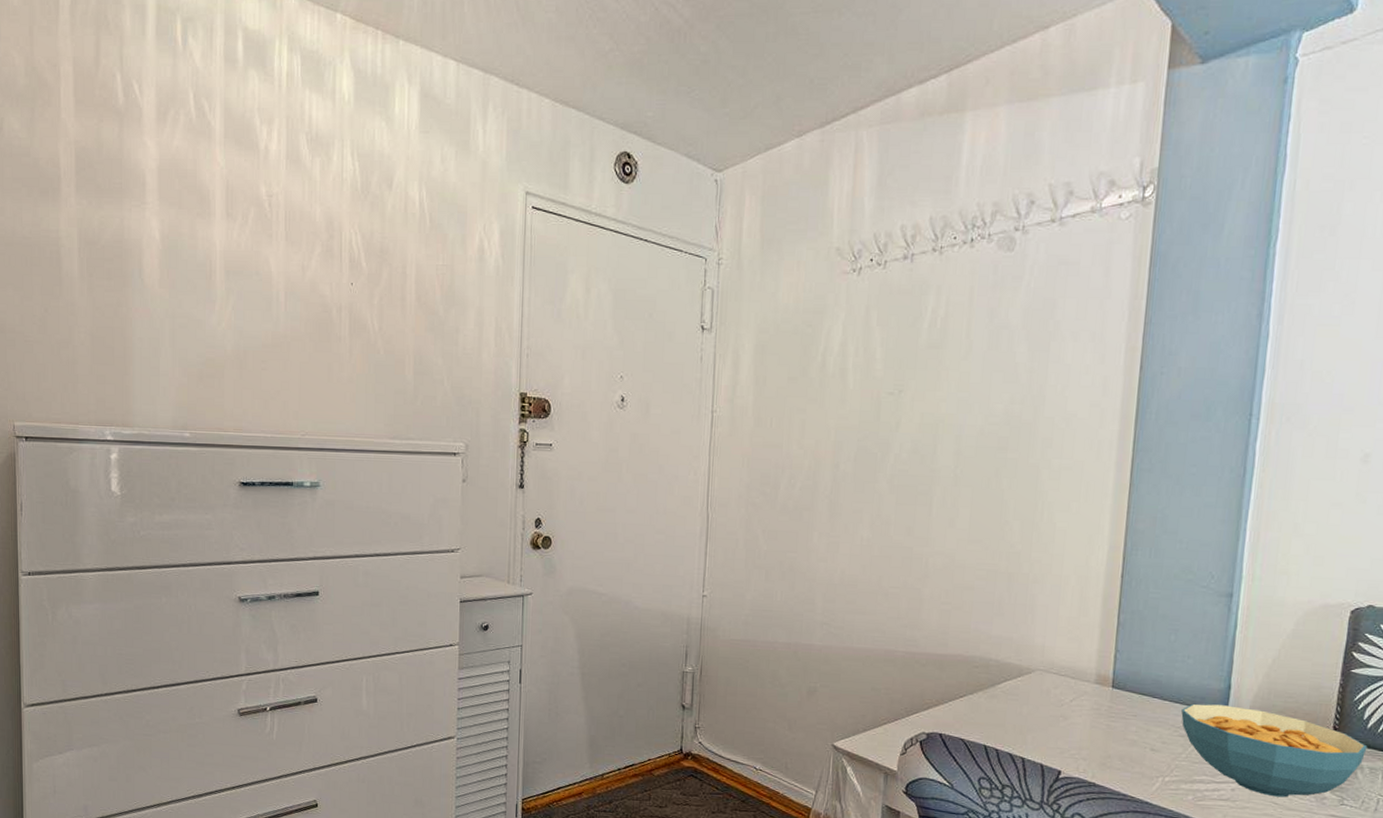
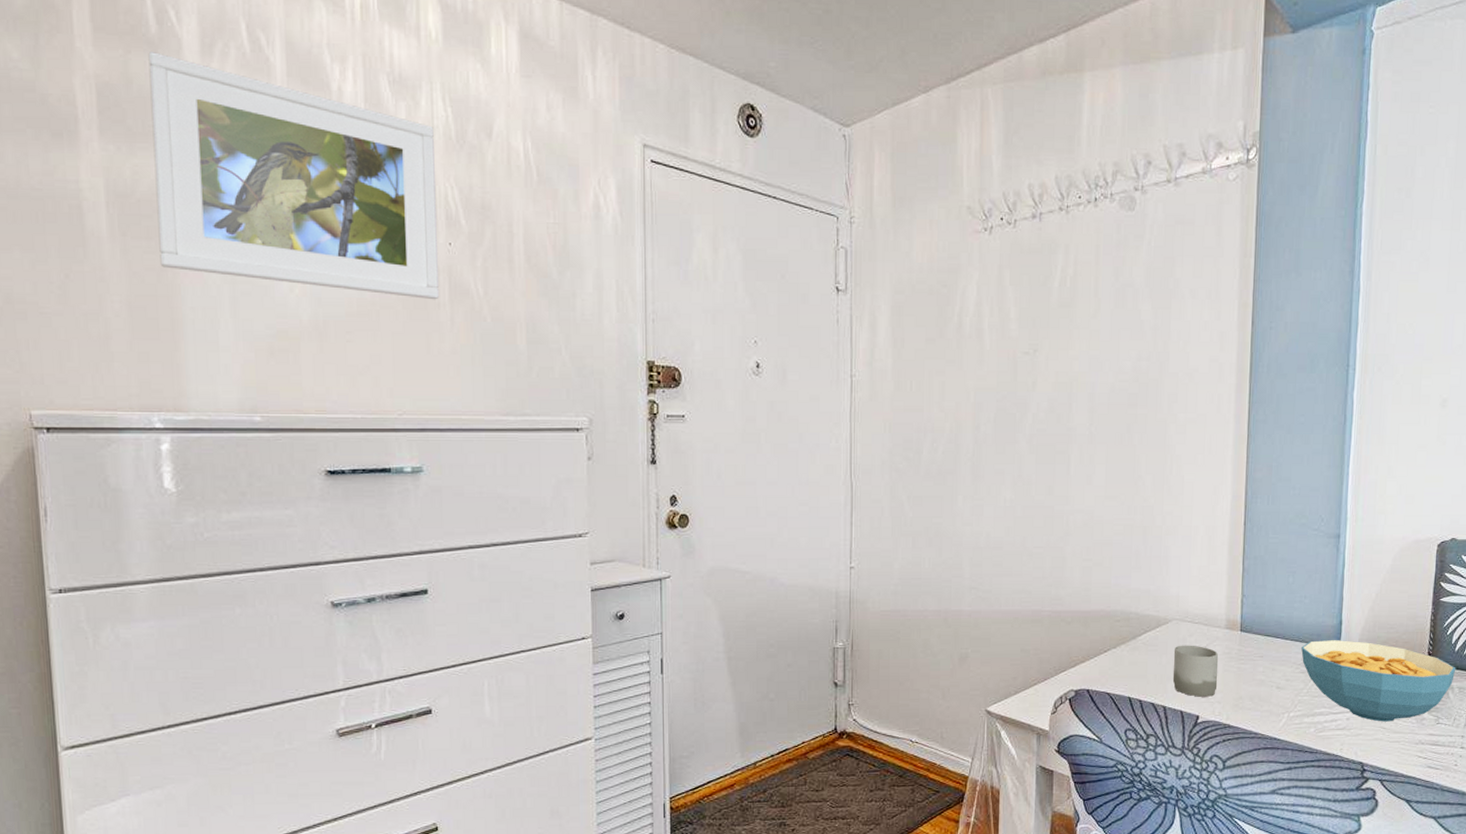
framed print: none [116,120,343,334] -> present [148,52,440,300]
cup: none [1034,696,1086,753] -> present [1173,645,1219,697]

